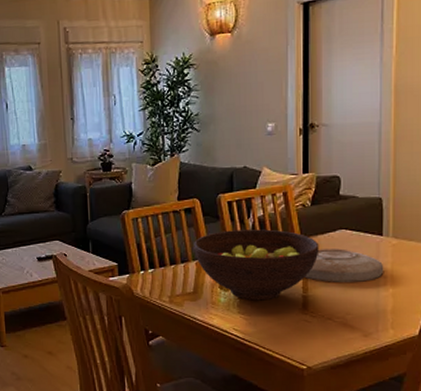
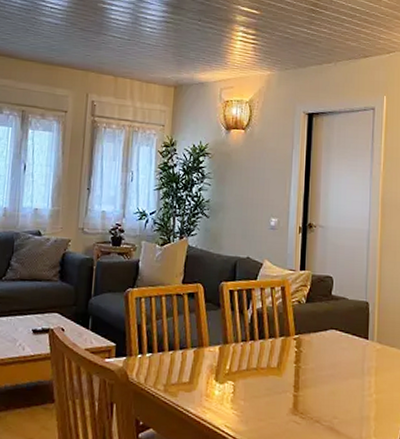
fruit bowl: present [194,229,319,301] -> none [193,319,312,397]
plate: present [304,248,384,283] -> none [296,347,369,386]

